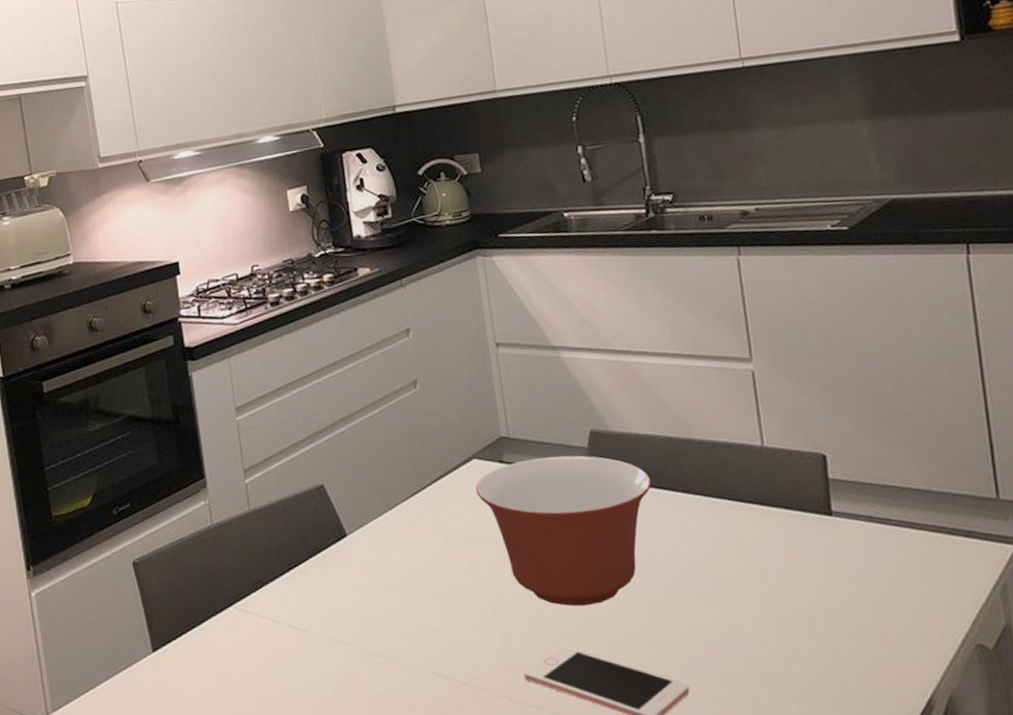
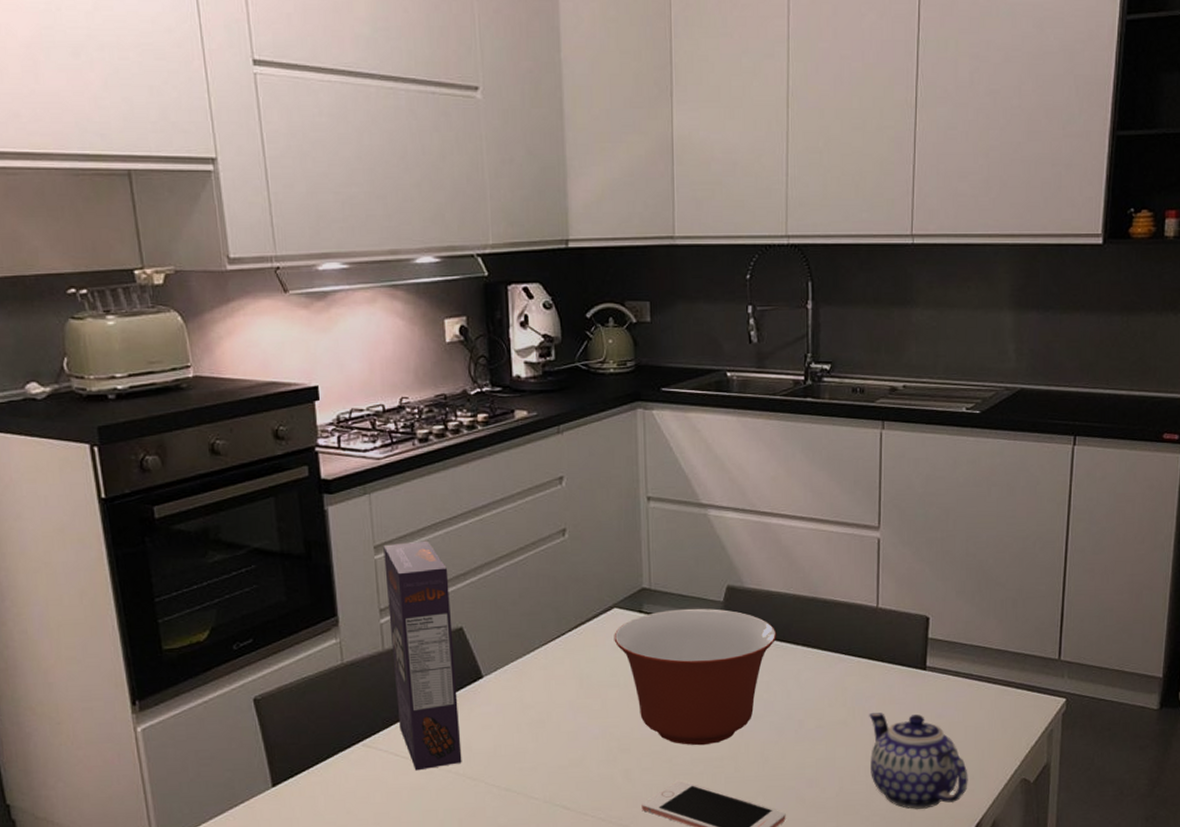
cereal box: none [244,399,333,635] -> present [383,540,462,771]
teapot: none [771,566,908,682] -> present [869,713,968,809]

